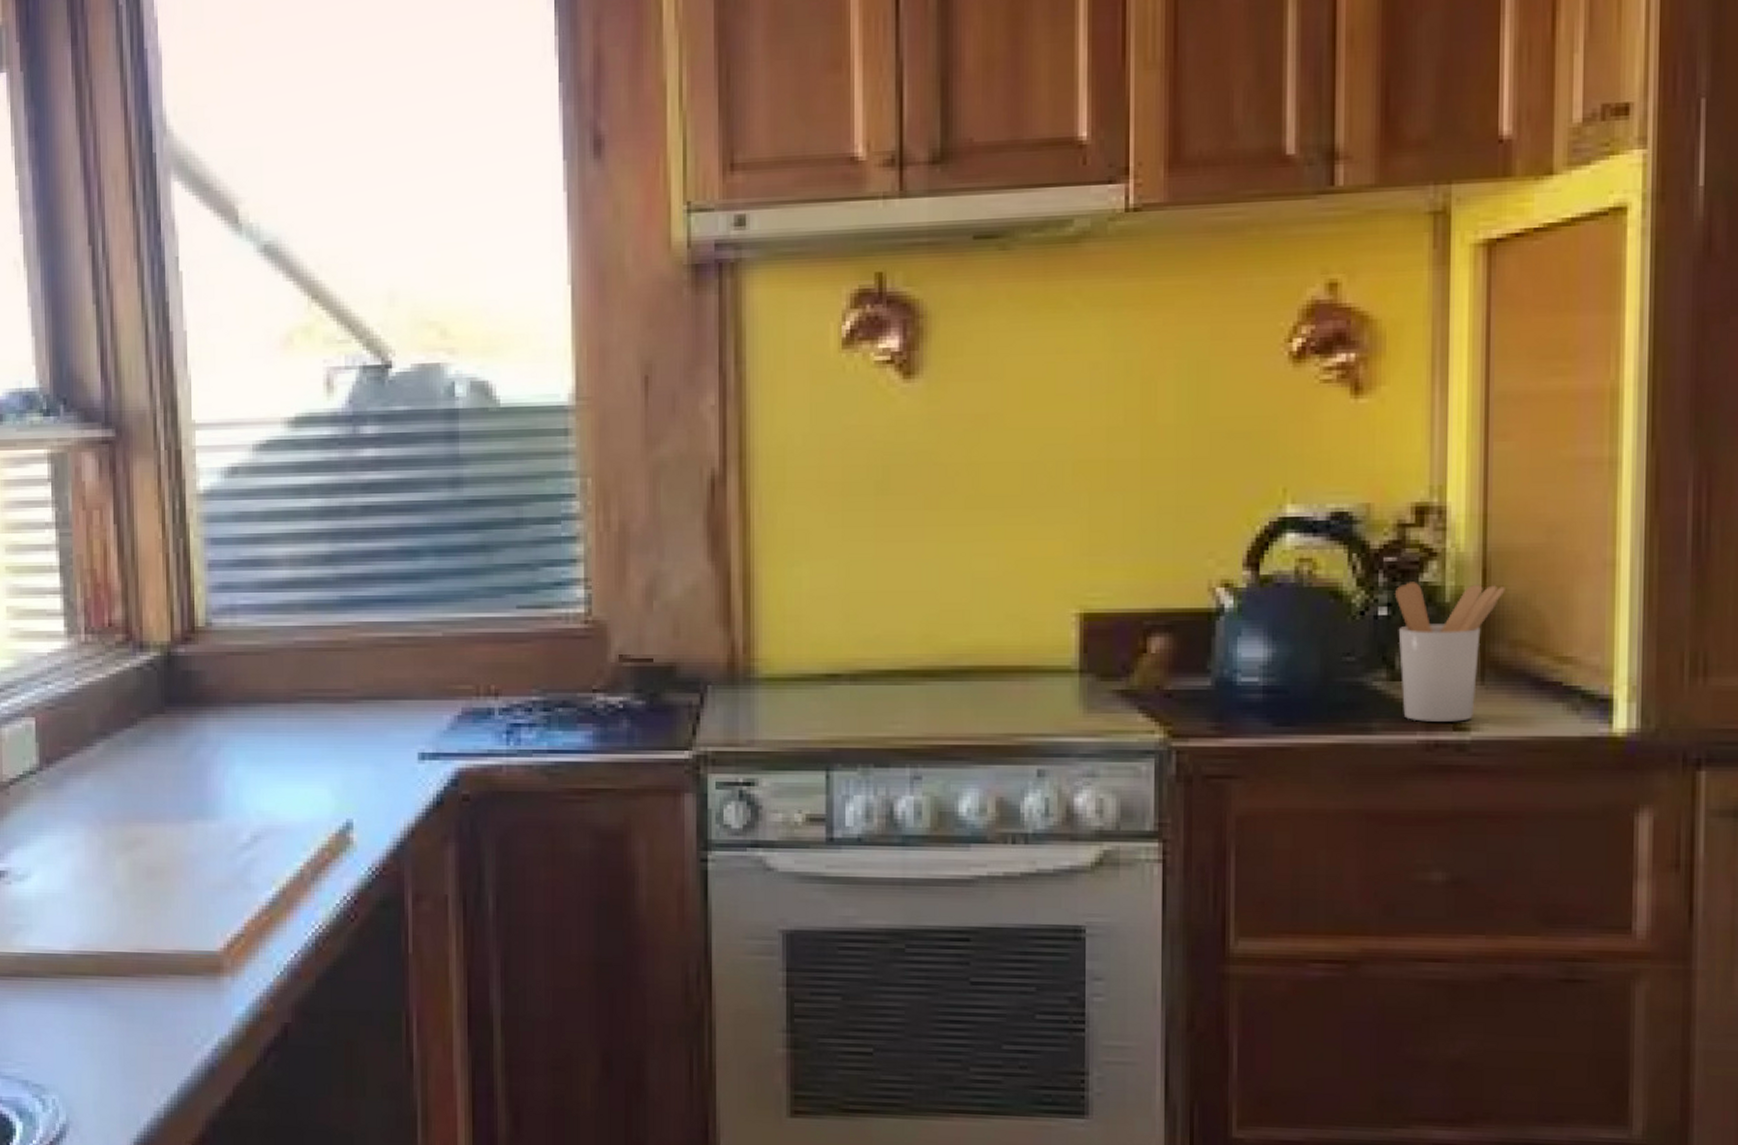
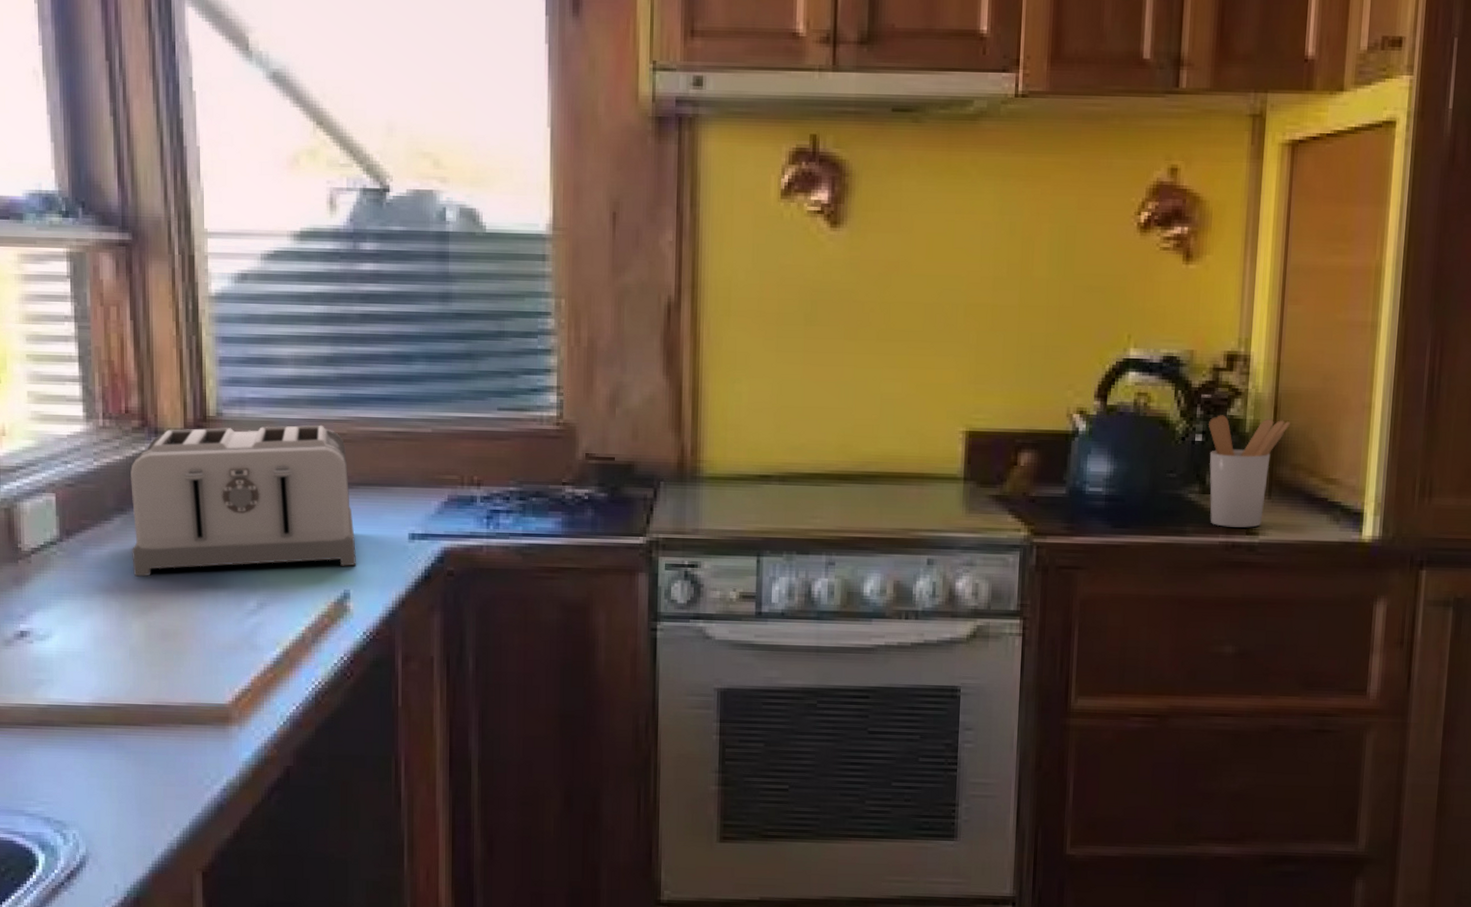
toaster: none [114,632,359,808] -> present [130,424,356,577]

